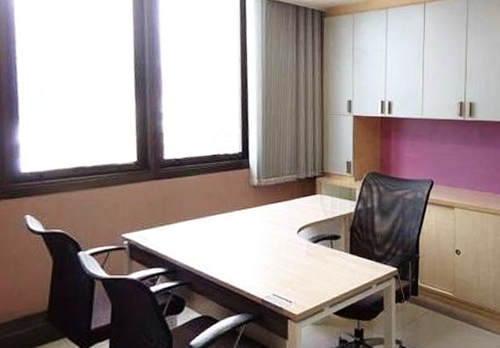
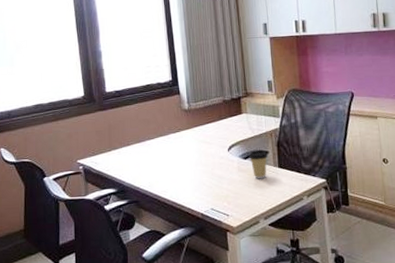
coffee cup: none [319,234,340,265] -> present [248,149,268,179]

